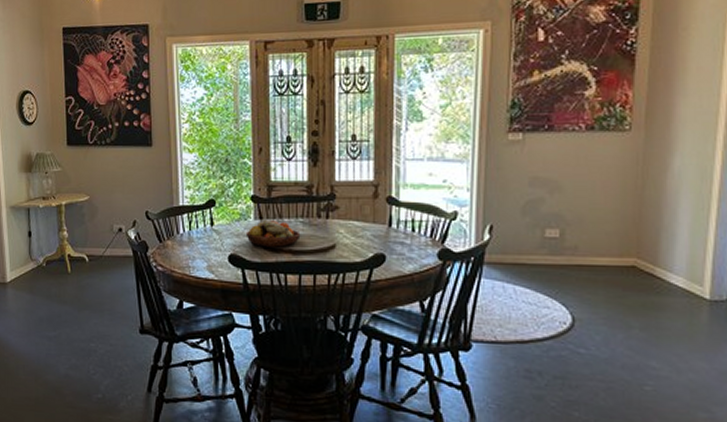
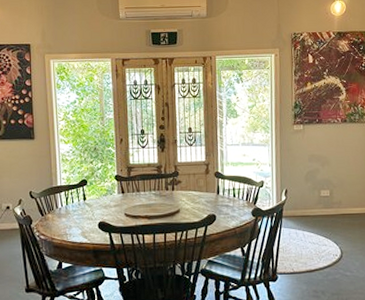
fruit bowl: present [245,221,301,247] -> none [111,194,154,215]

